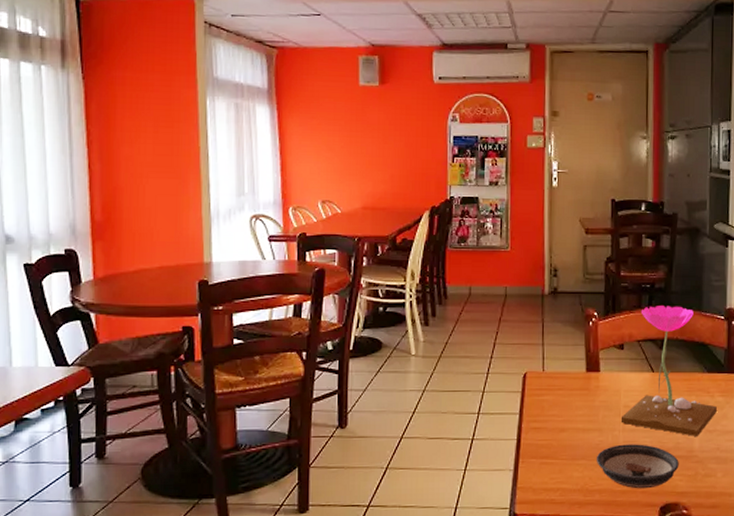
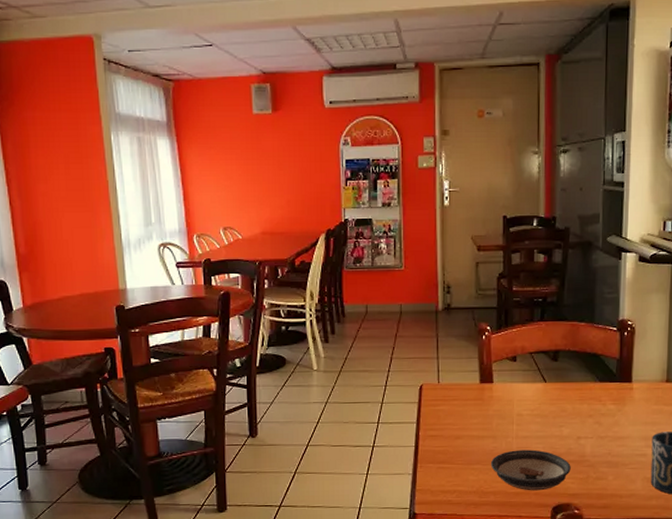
flower: present [620,304,717,436] -> none [514,318,608,442]

